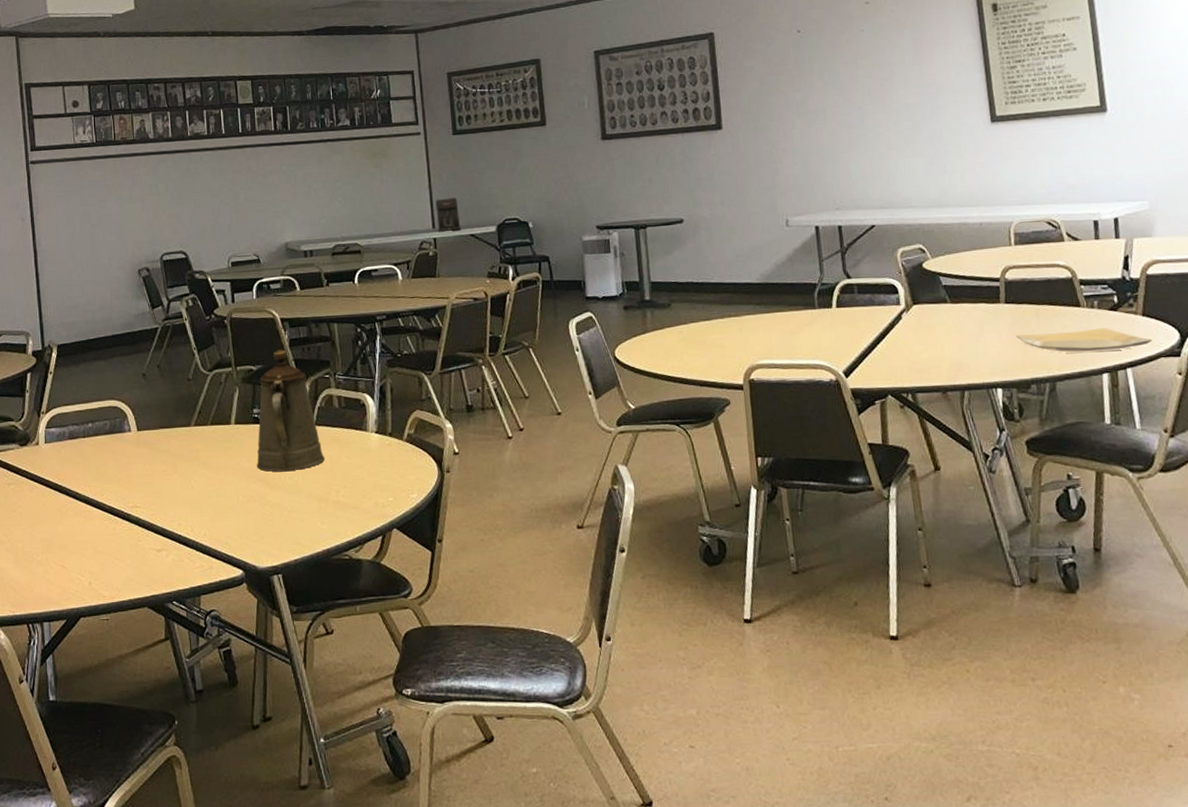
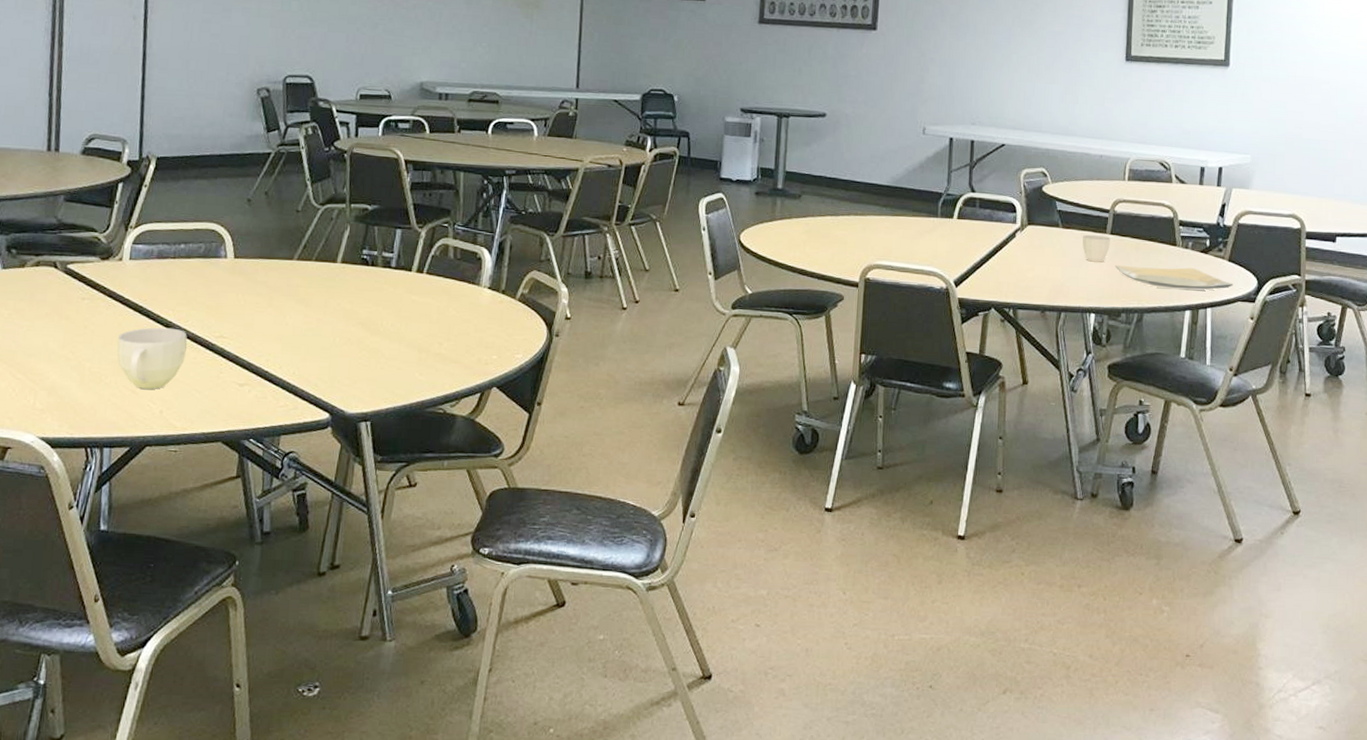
cup: none [43,503,106,564] -> present [117,327,188,390]
coffee pot: present [257,349,325,472] -> none [359,191,432,318]
coffee maker: present [435,197,461,233] -> none [581,59,606,95]
cup: none [975,305,1007,335] -> present [1082,234,1111,263]

